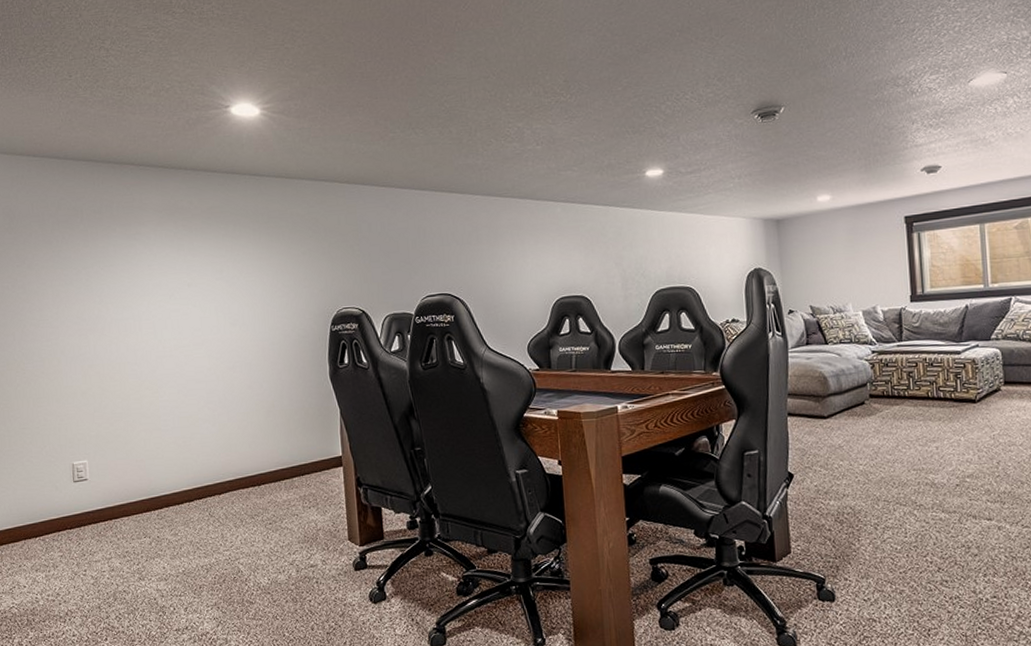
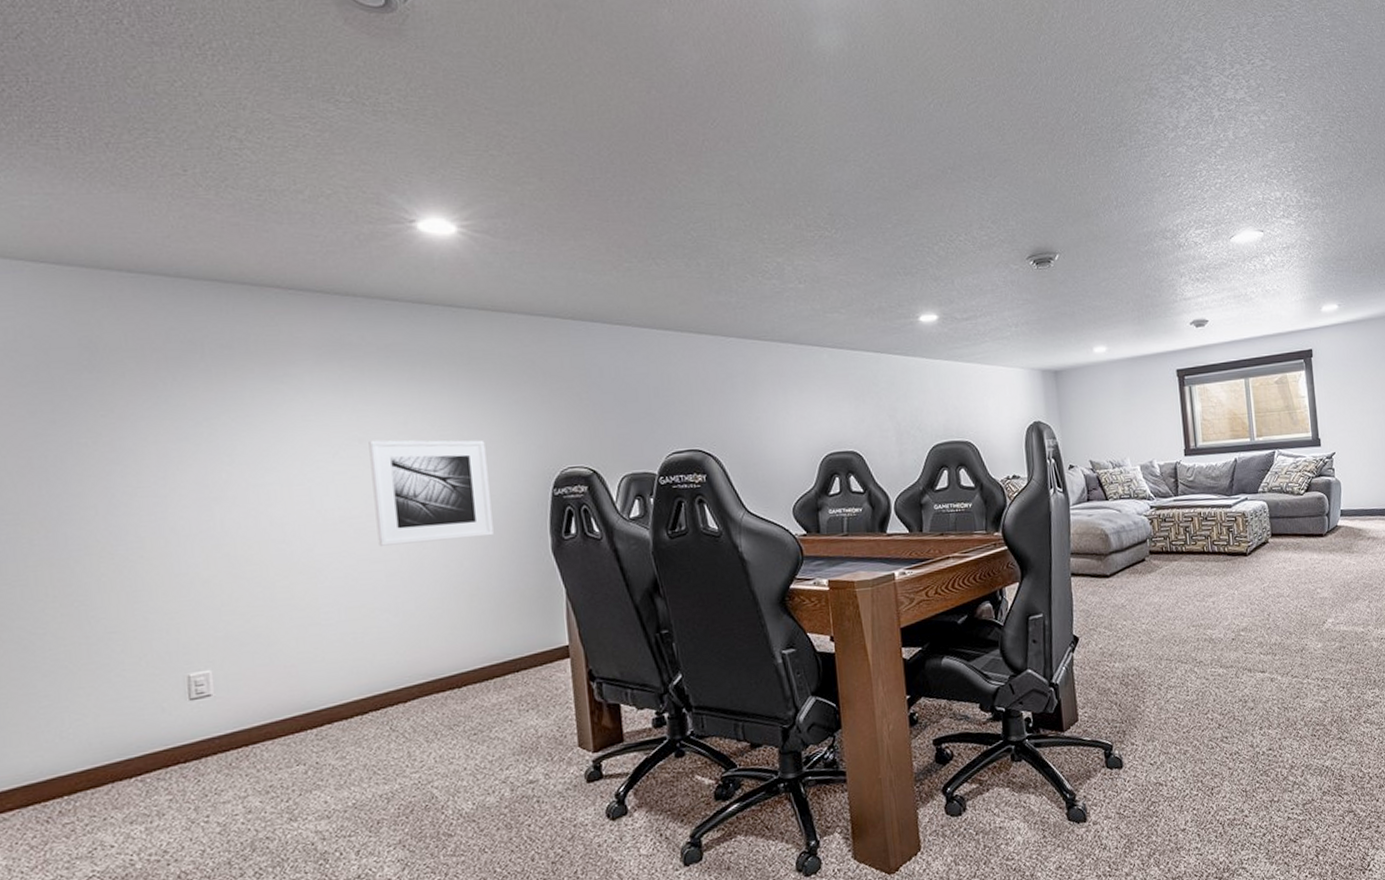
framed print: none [195,284,285,370] -> present [369,440,494,546]

